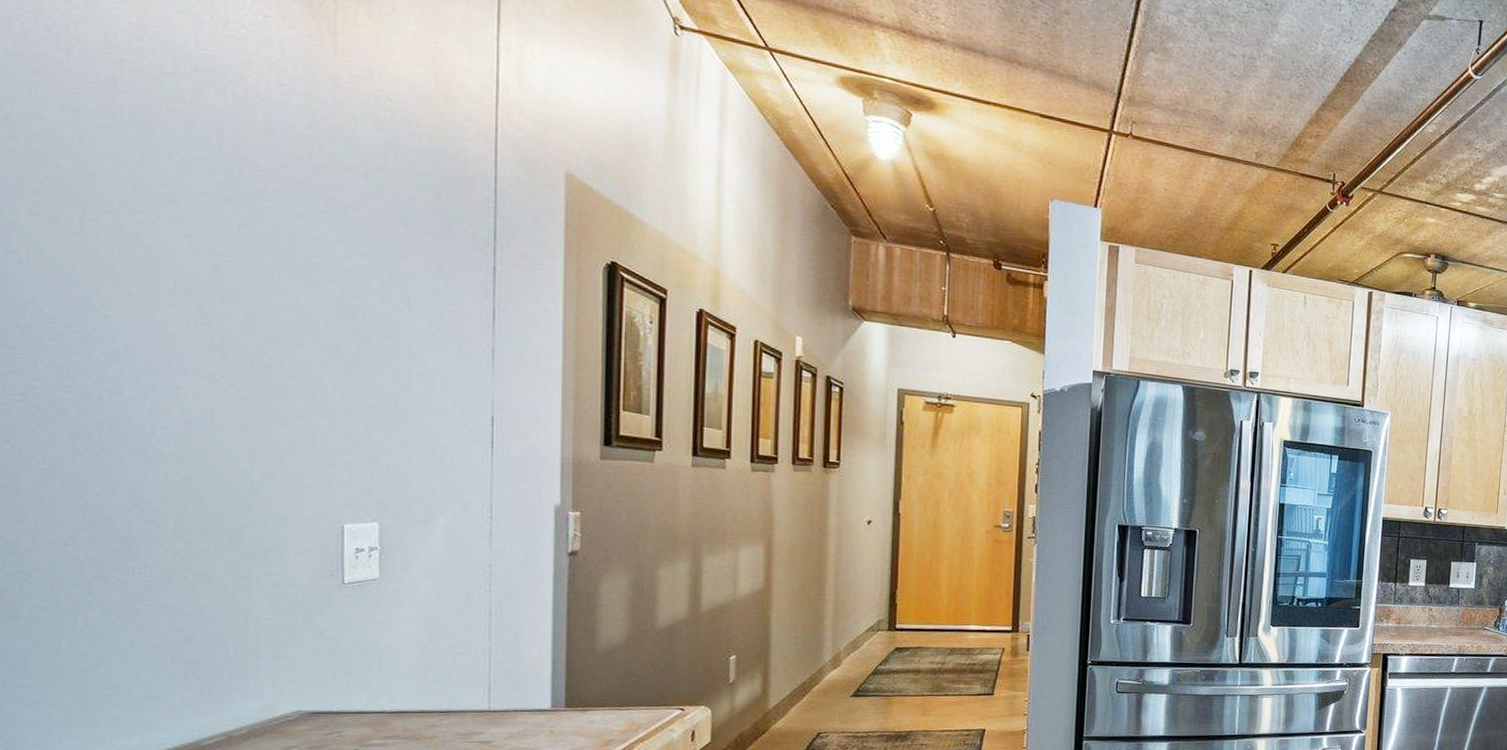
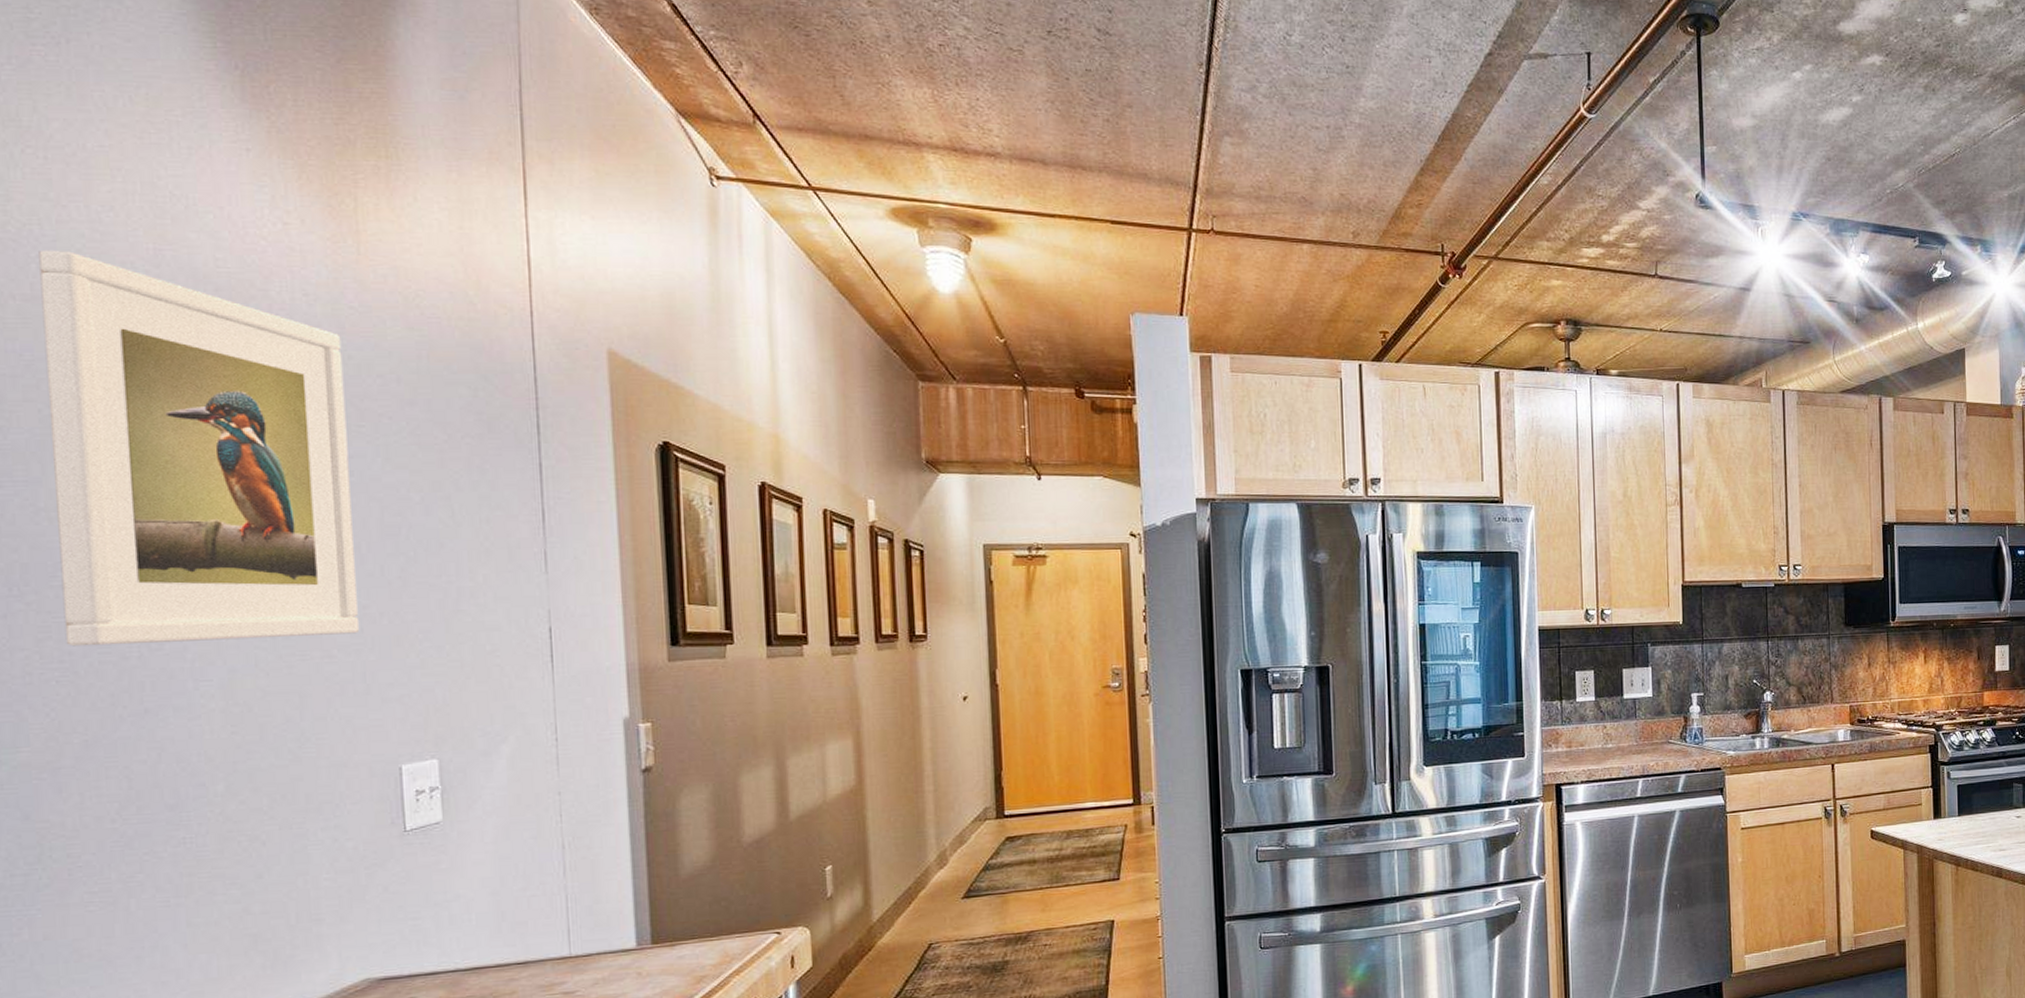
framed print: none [23,10,313,401] -> present [39,249,360,647]

